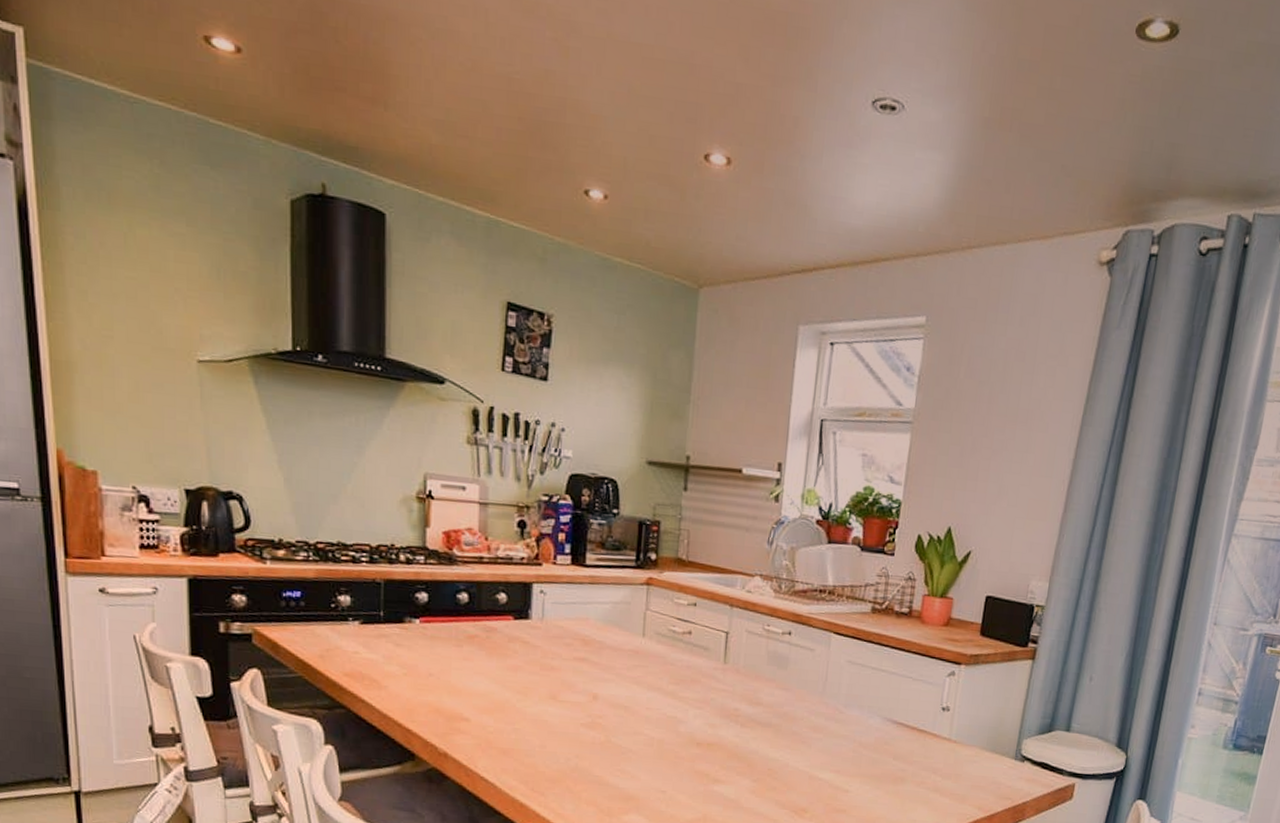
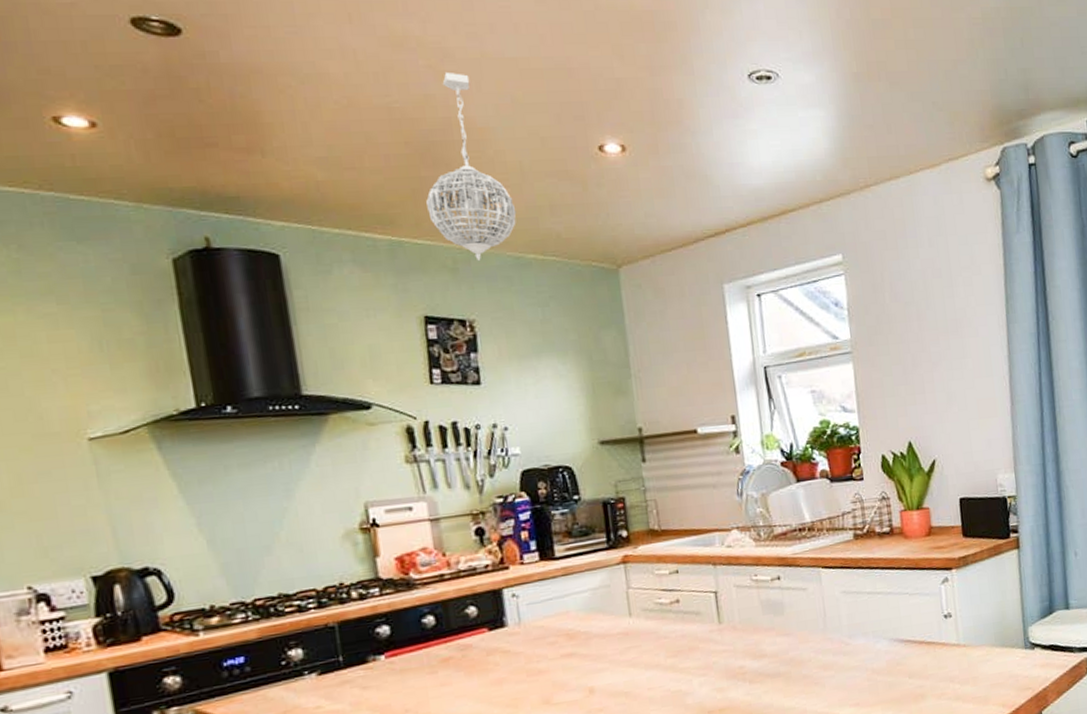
pendant light: none [528,48,612,256] -> present [426,71,517,262]

